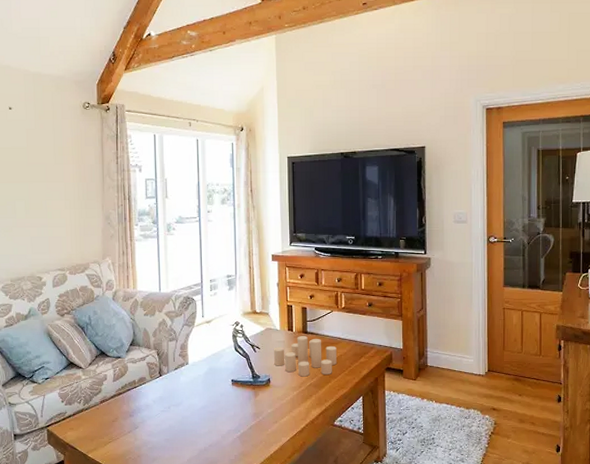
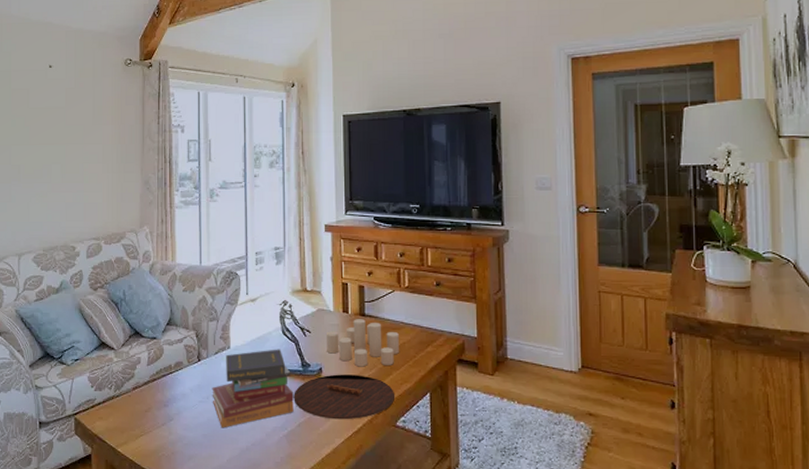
books: none [172,363,246,433] -> present [212,349,294,428]
tray: none [245,383,332,422] -> present [294,374,394,420]

